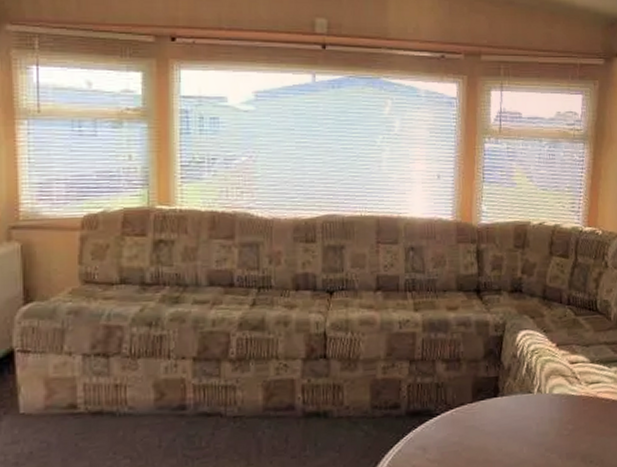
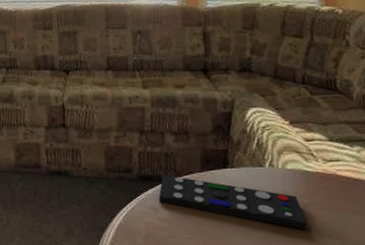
remote control: none [427,407,571,457] -> present [158,174,307,229]

